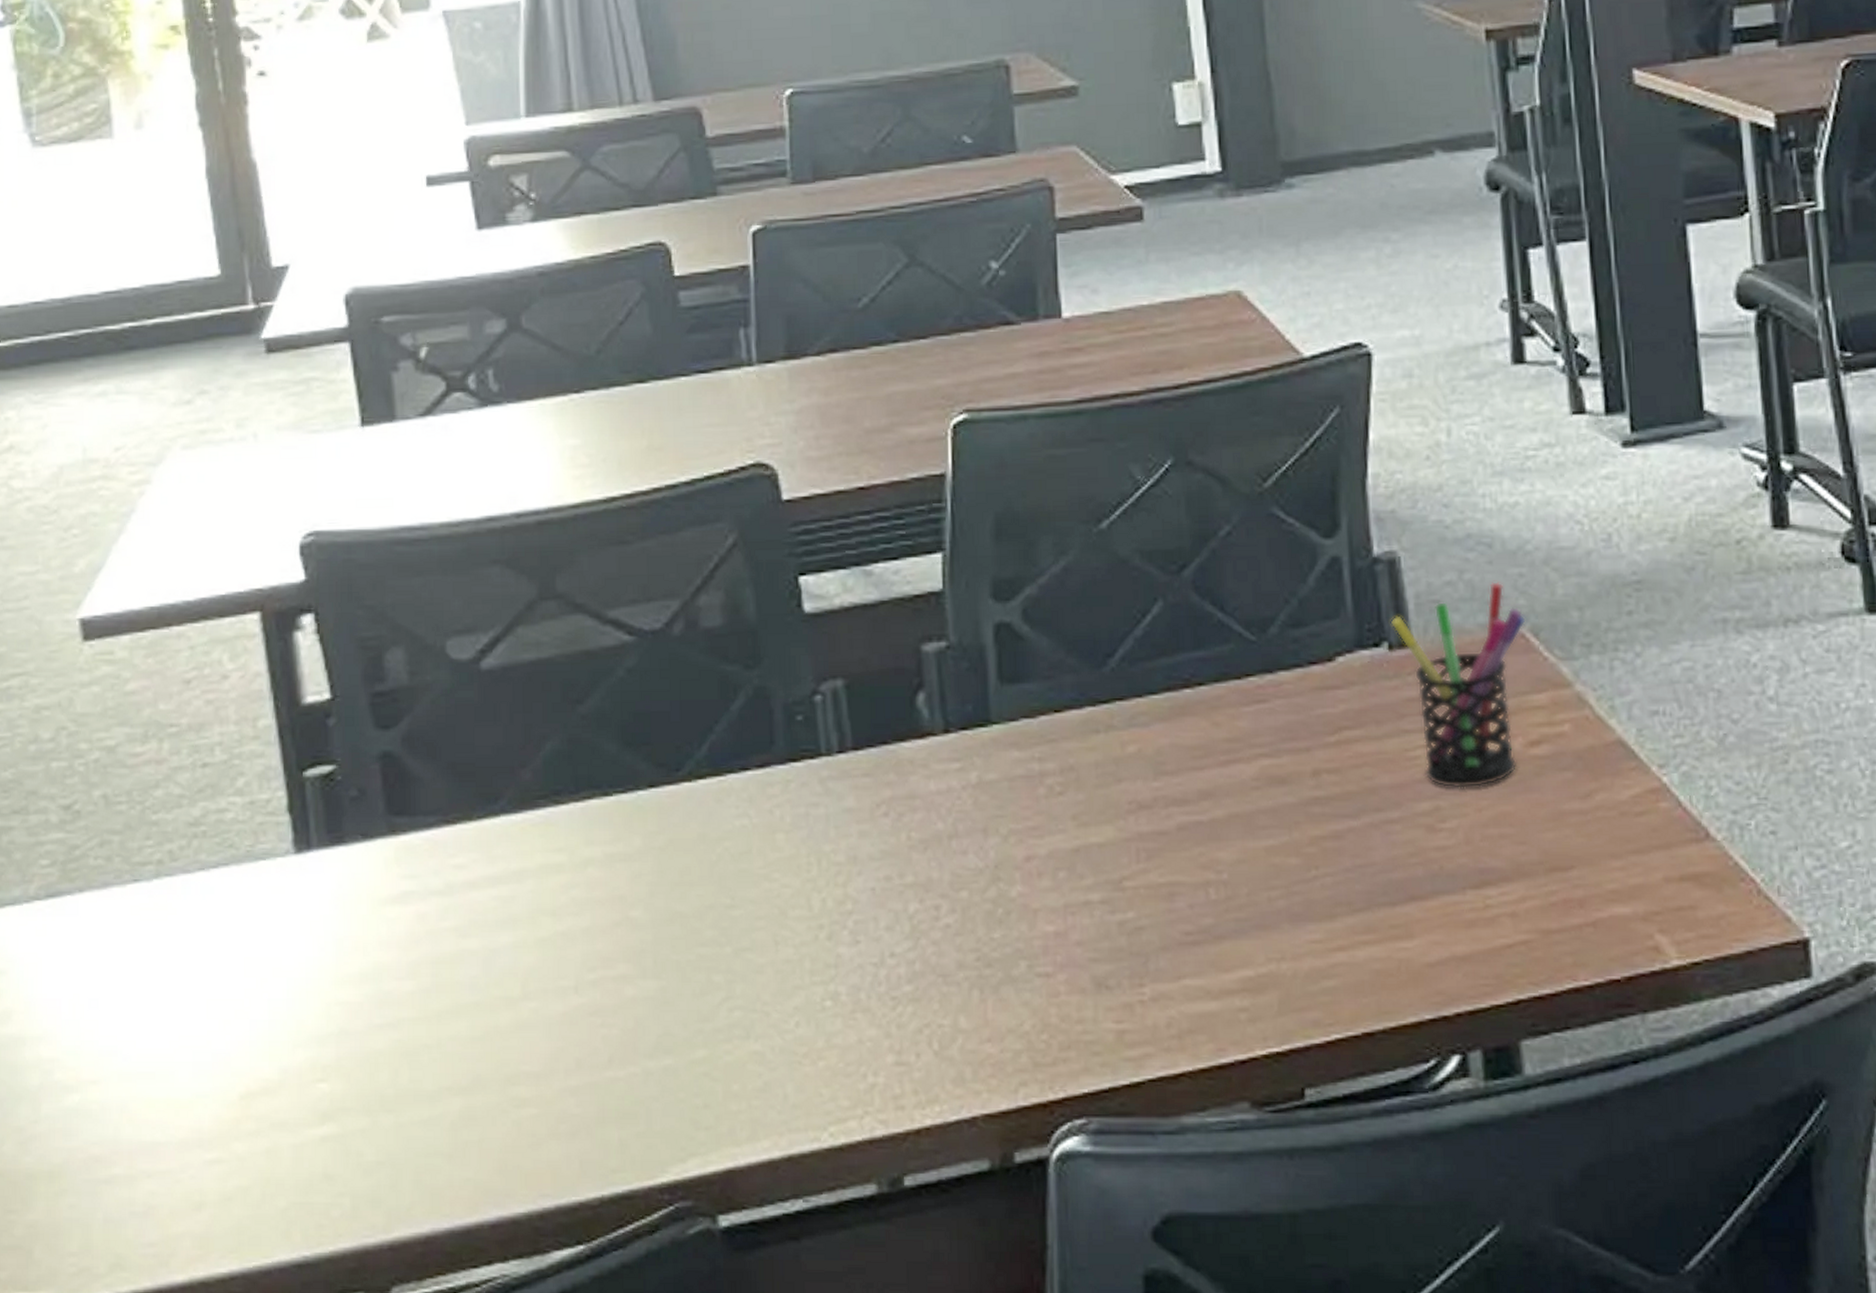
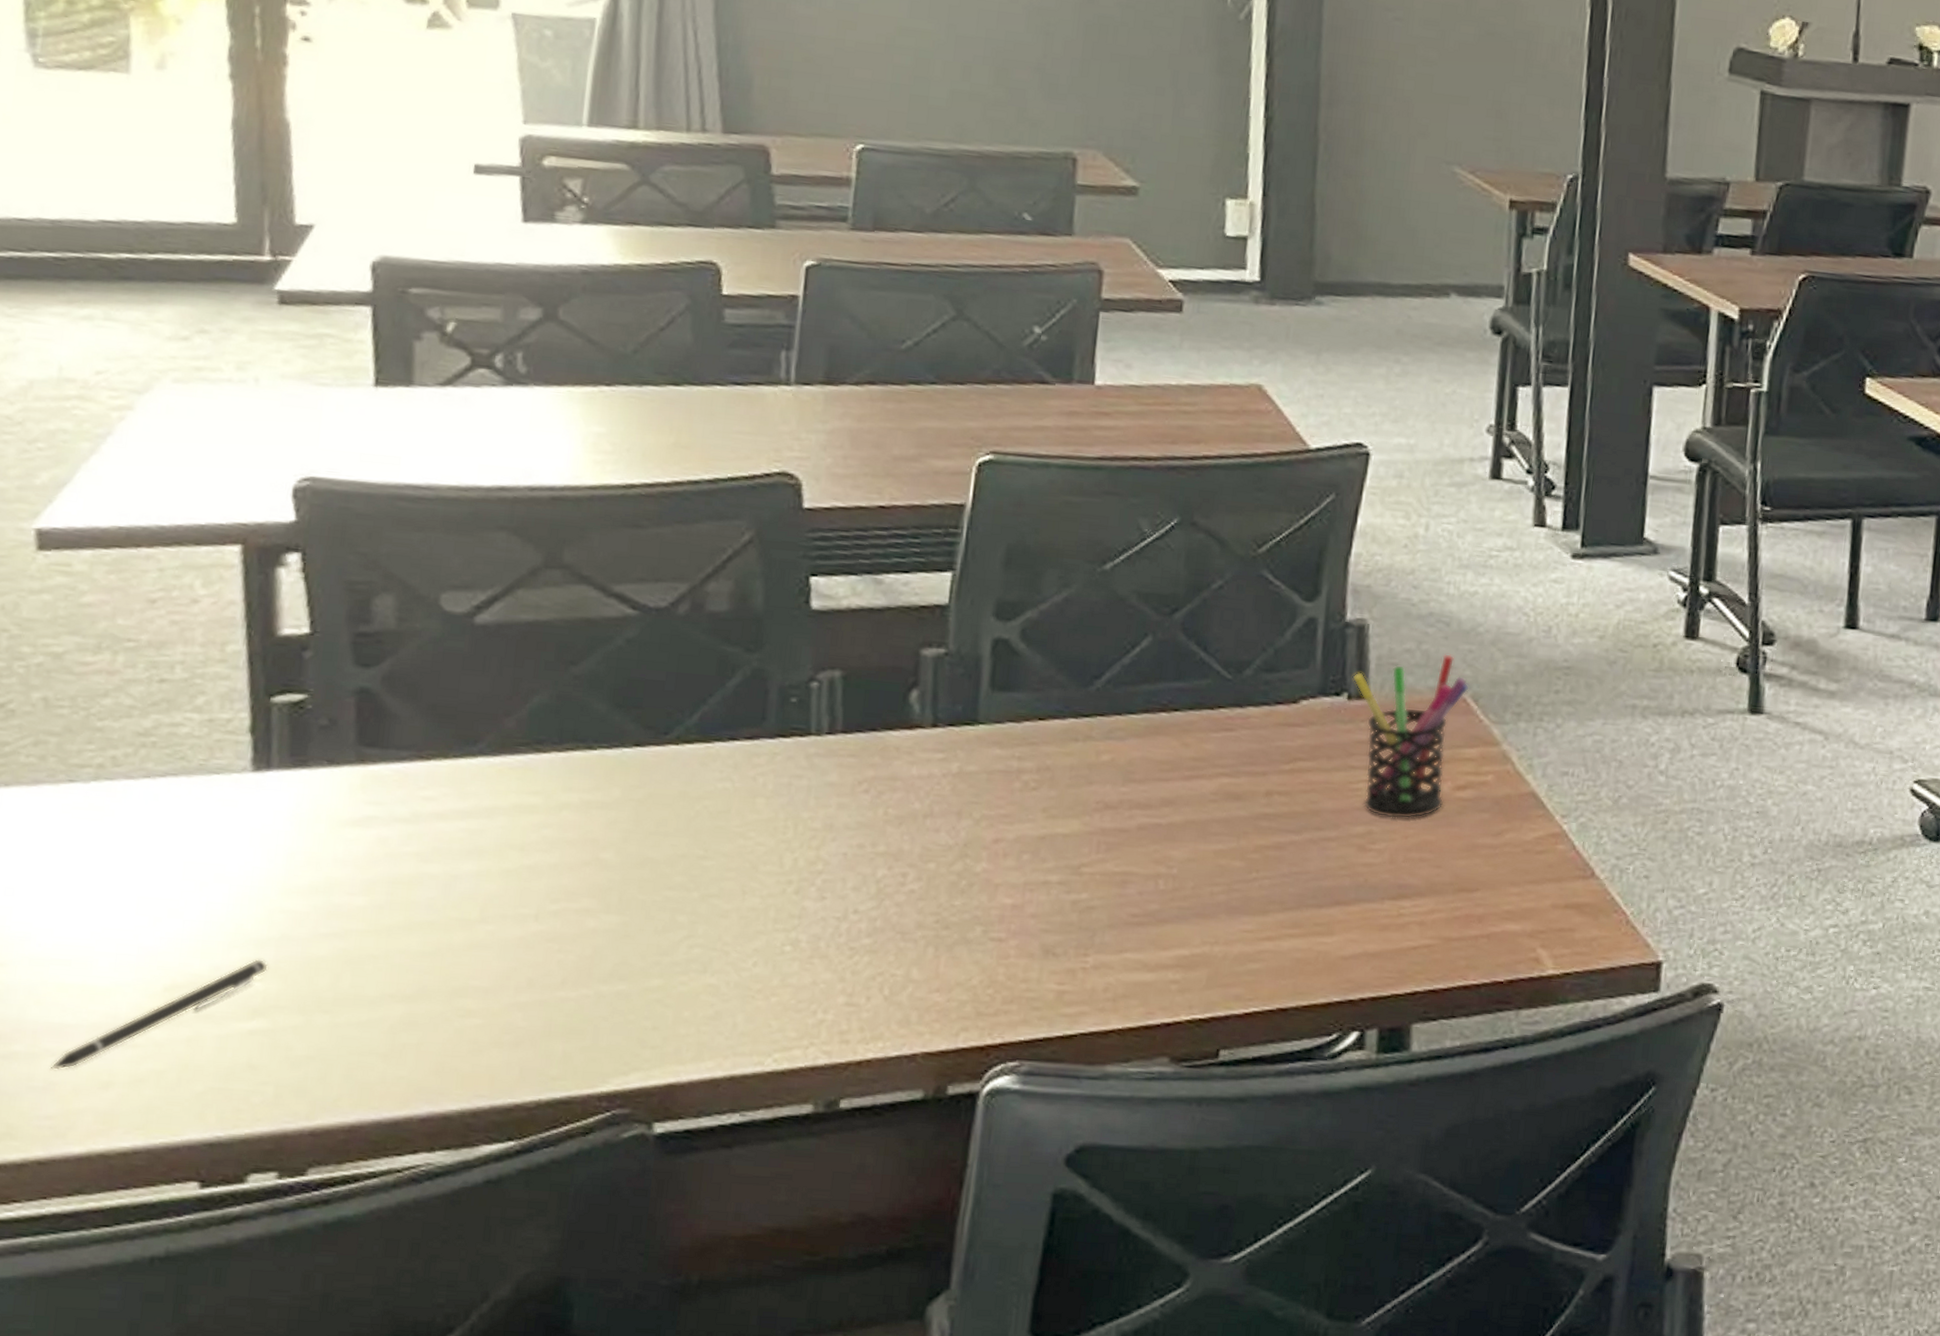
pen: none [147,1057,331,1192] -> present [49,958,268,1070]

